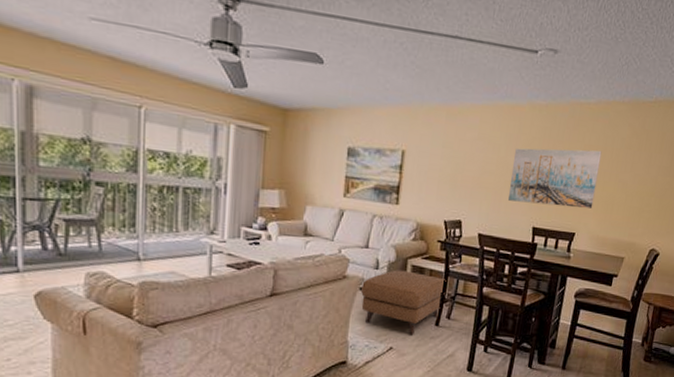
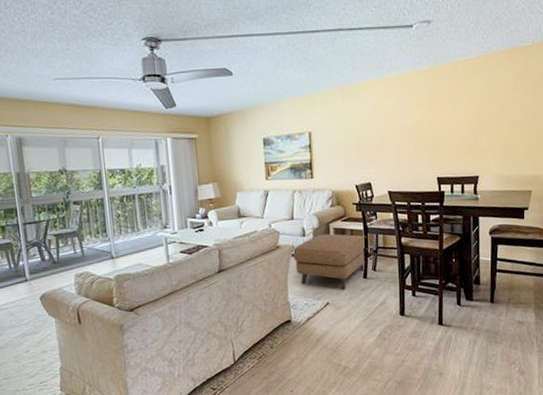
wall art: present [507,148,602,208] -> none [408,98,491,158]

